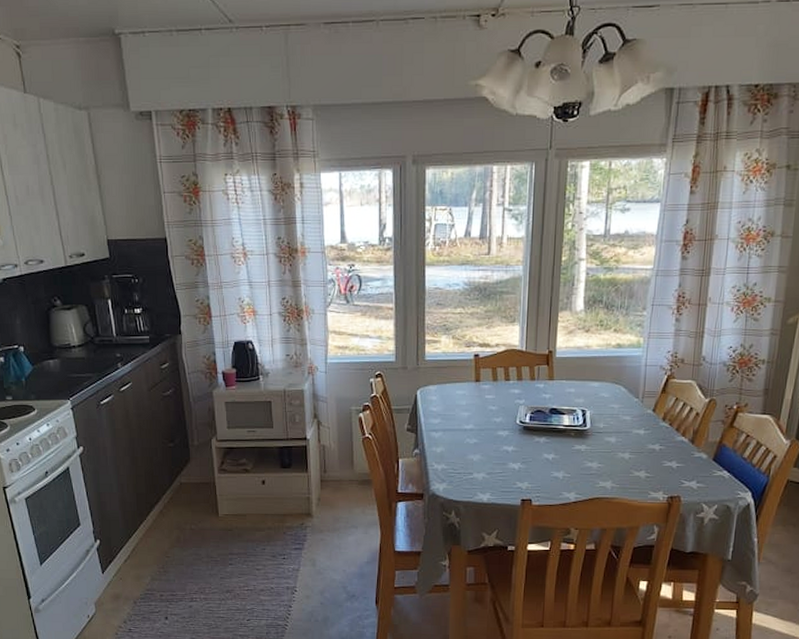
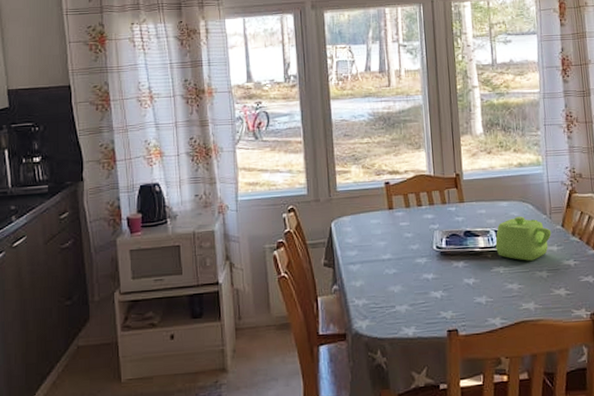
teapot: none [580,398,641,442] -> present [495,216,552,261]

